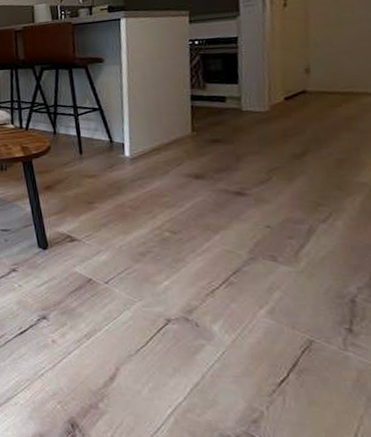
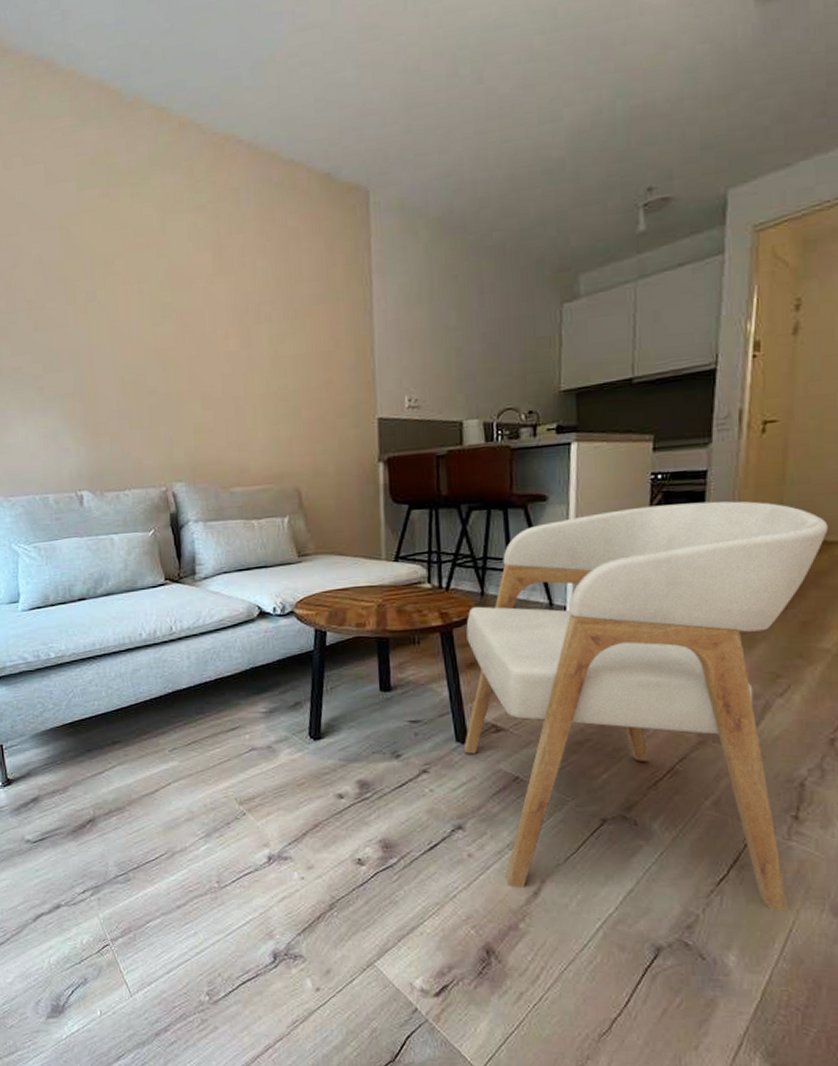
armchair: none [43,60,354,417] -> present [463,501,828,912]

